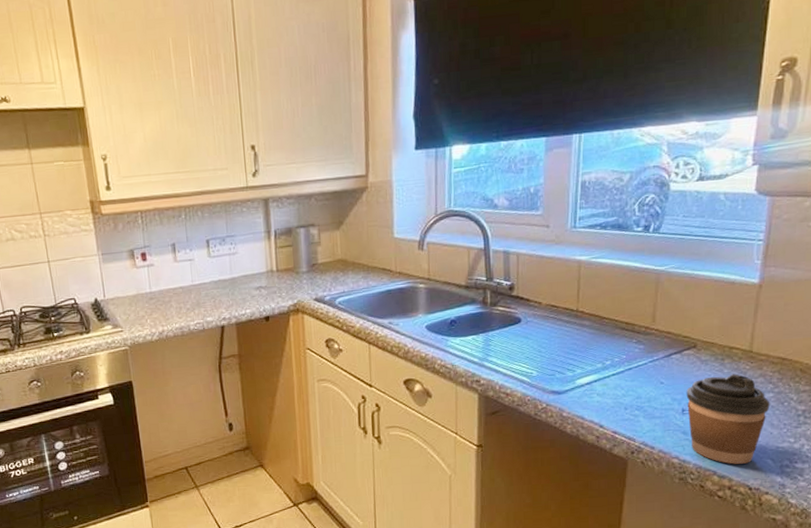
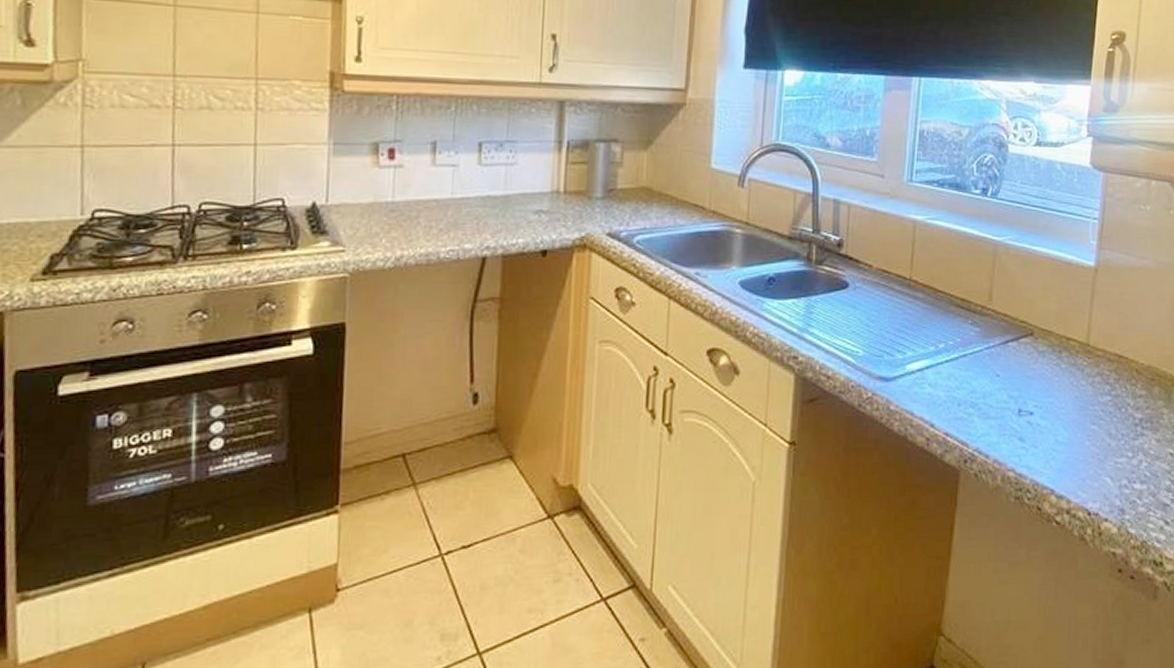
coffee cup: present [686,373,770,464] -> none [1023,370,1108,482]

